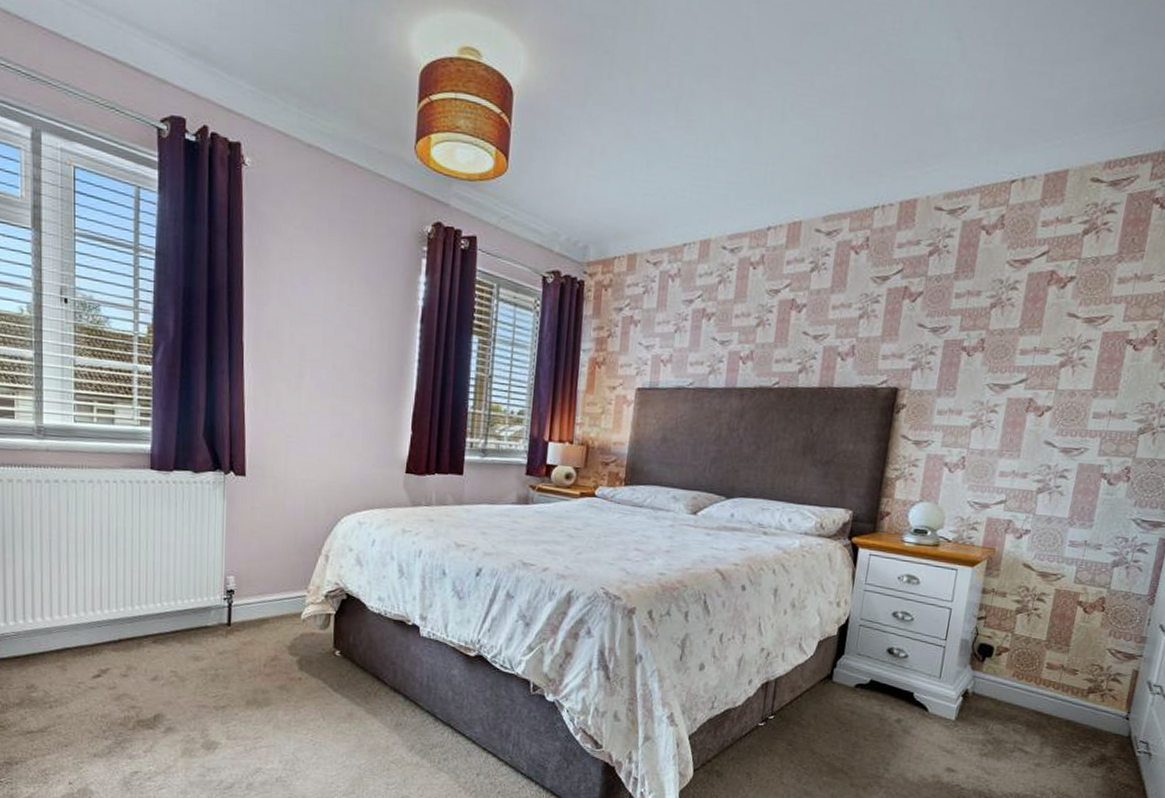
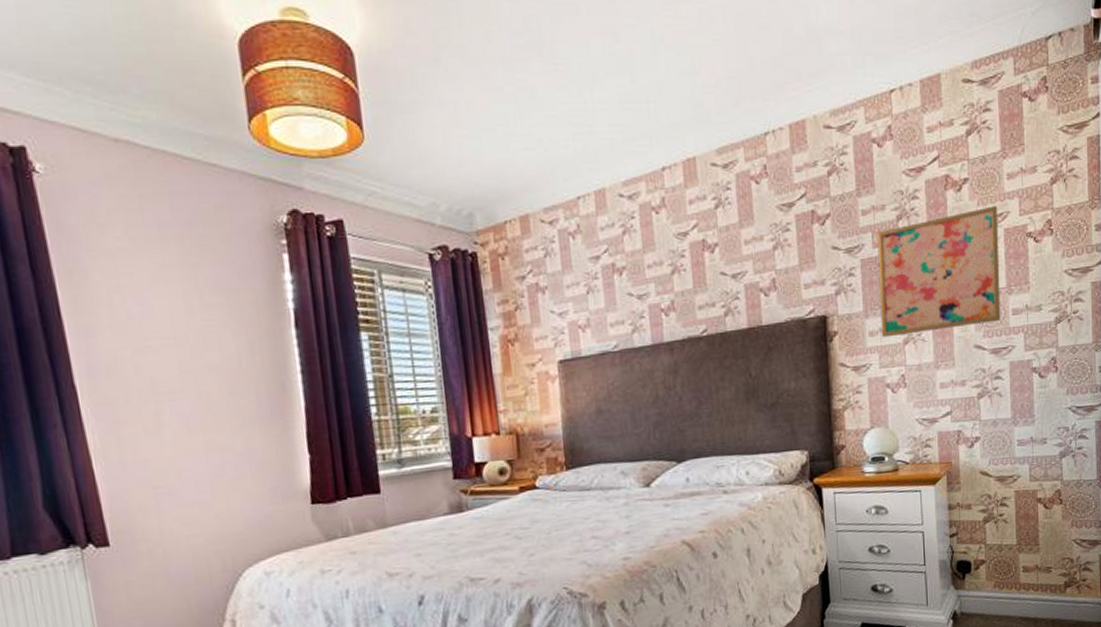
wall art: none [949,307,1101,422] -> present [877,206,1001,338]

